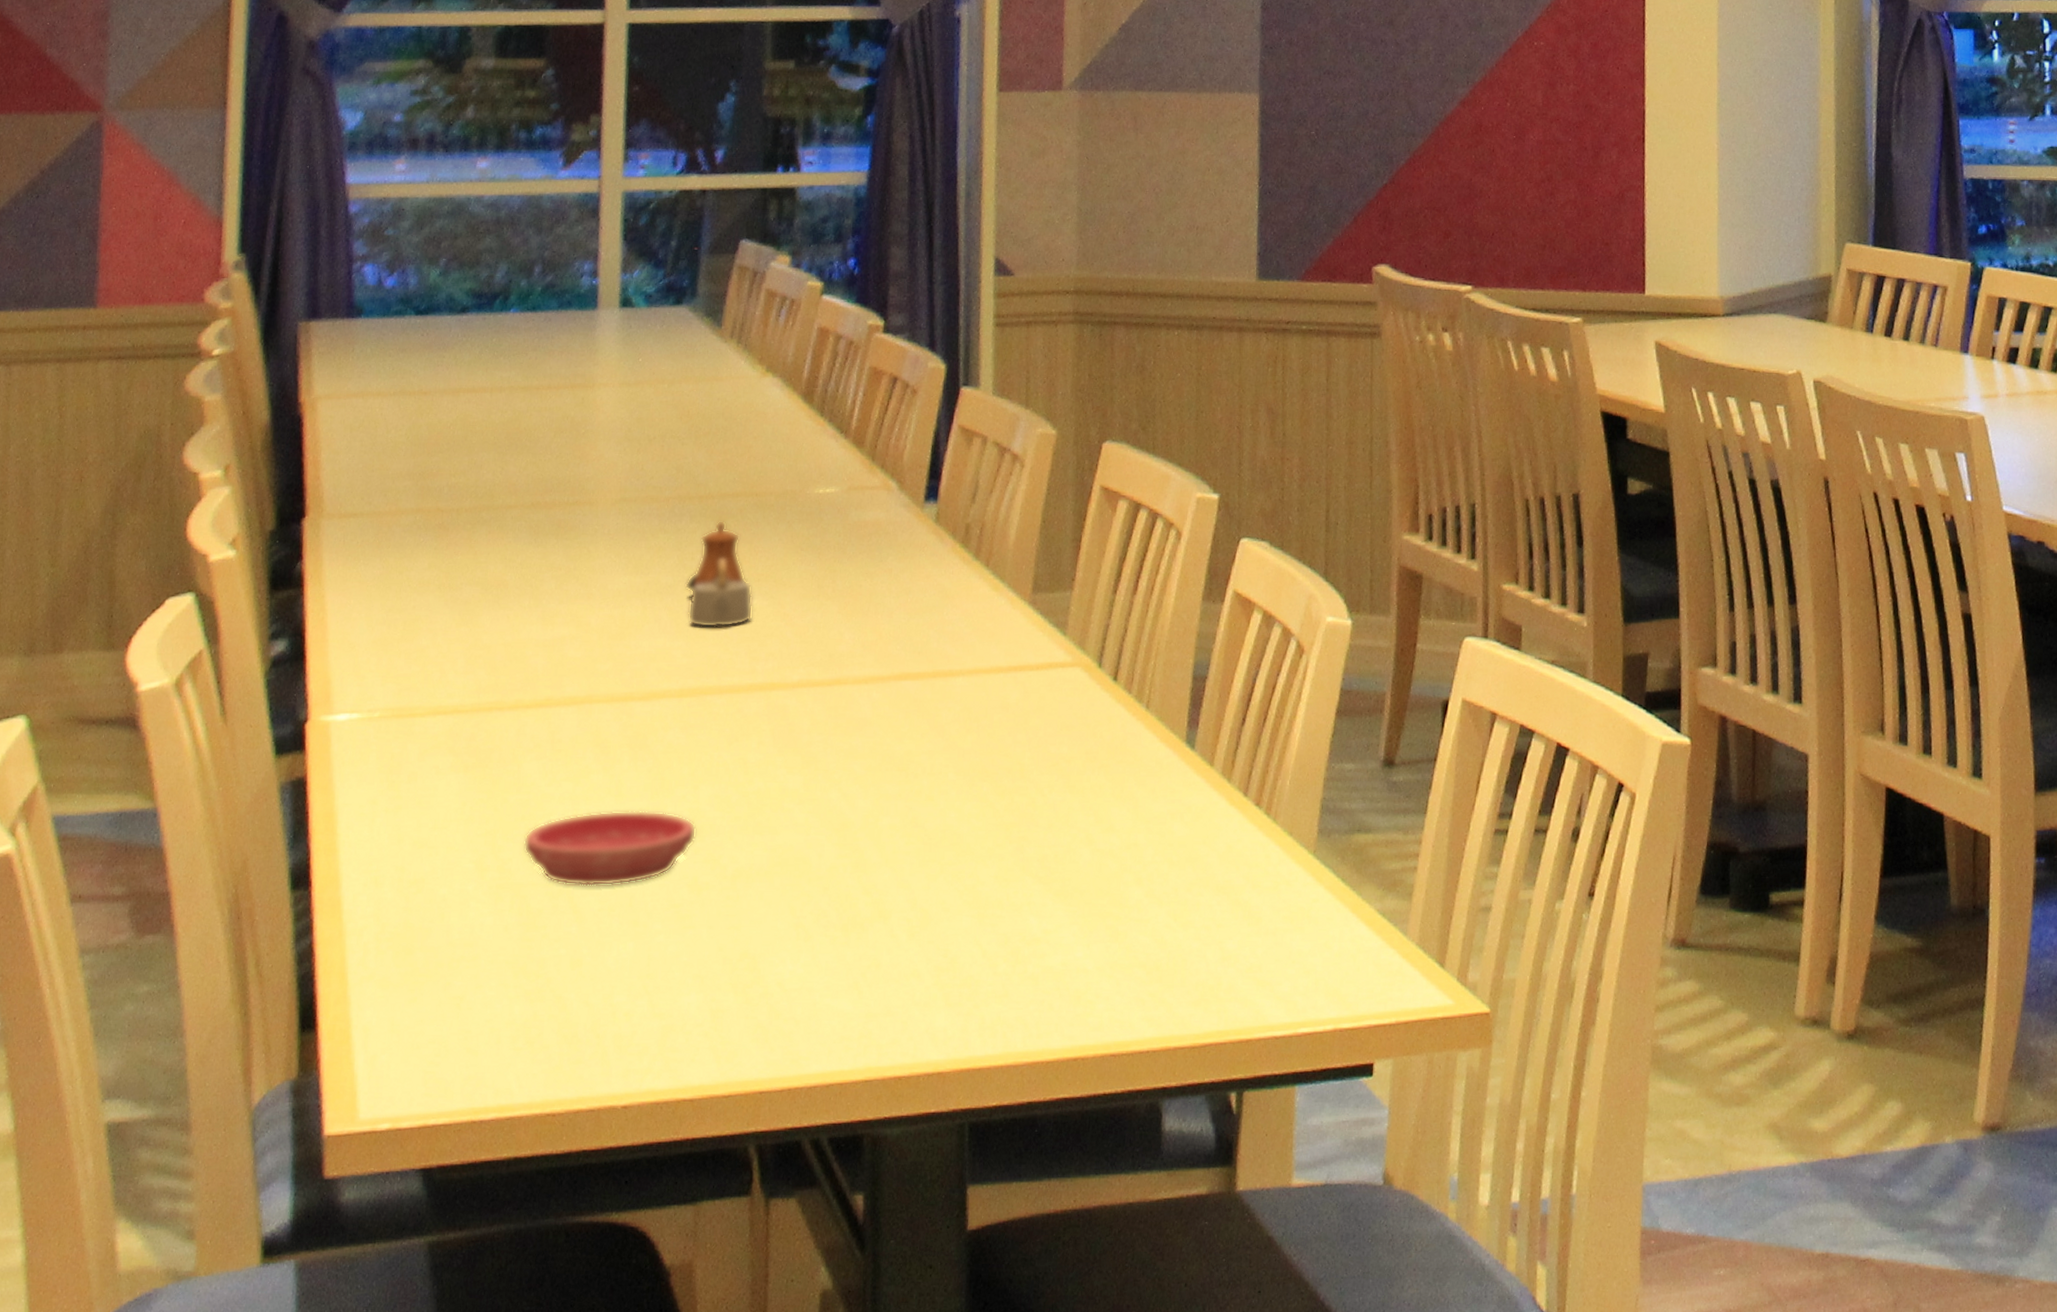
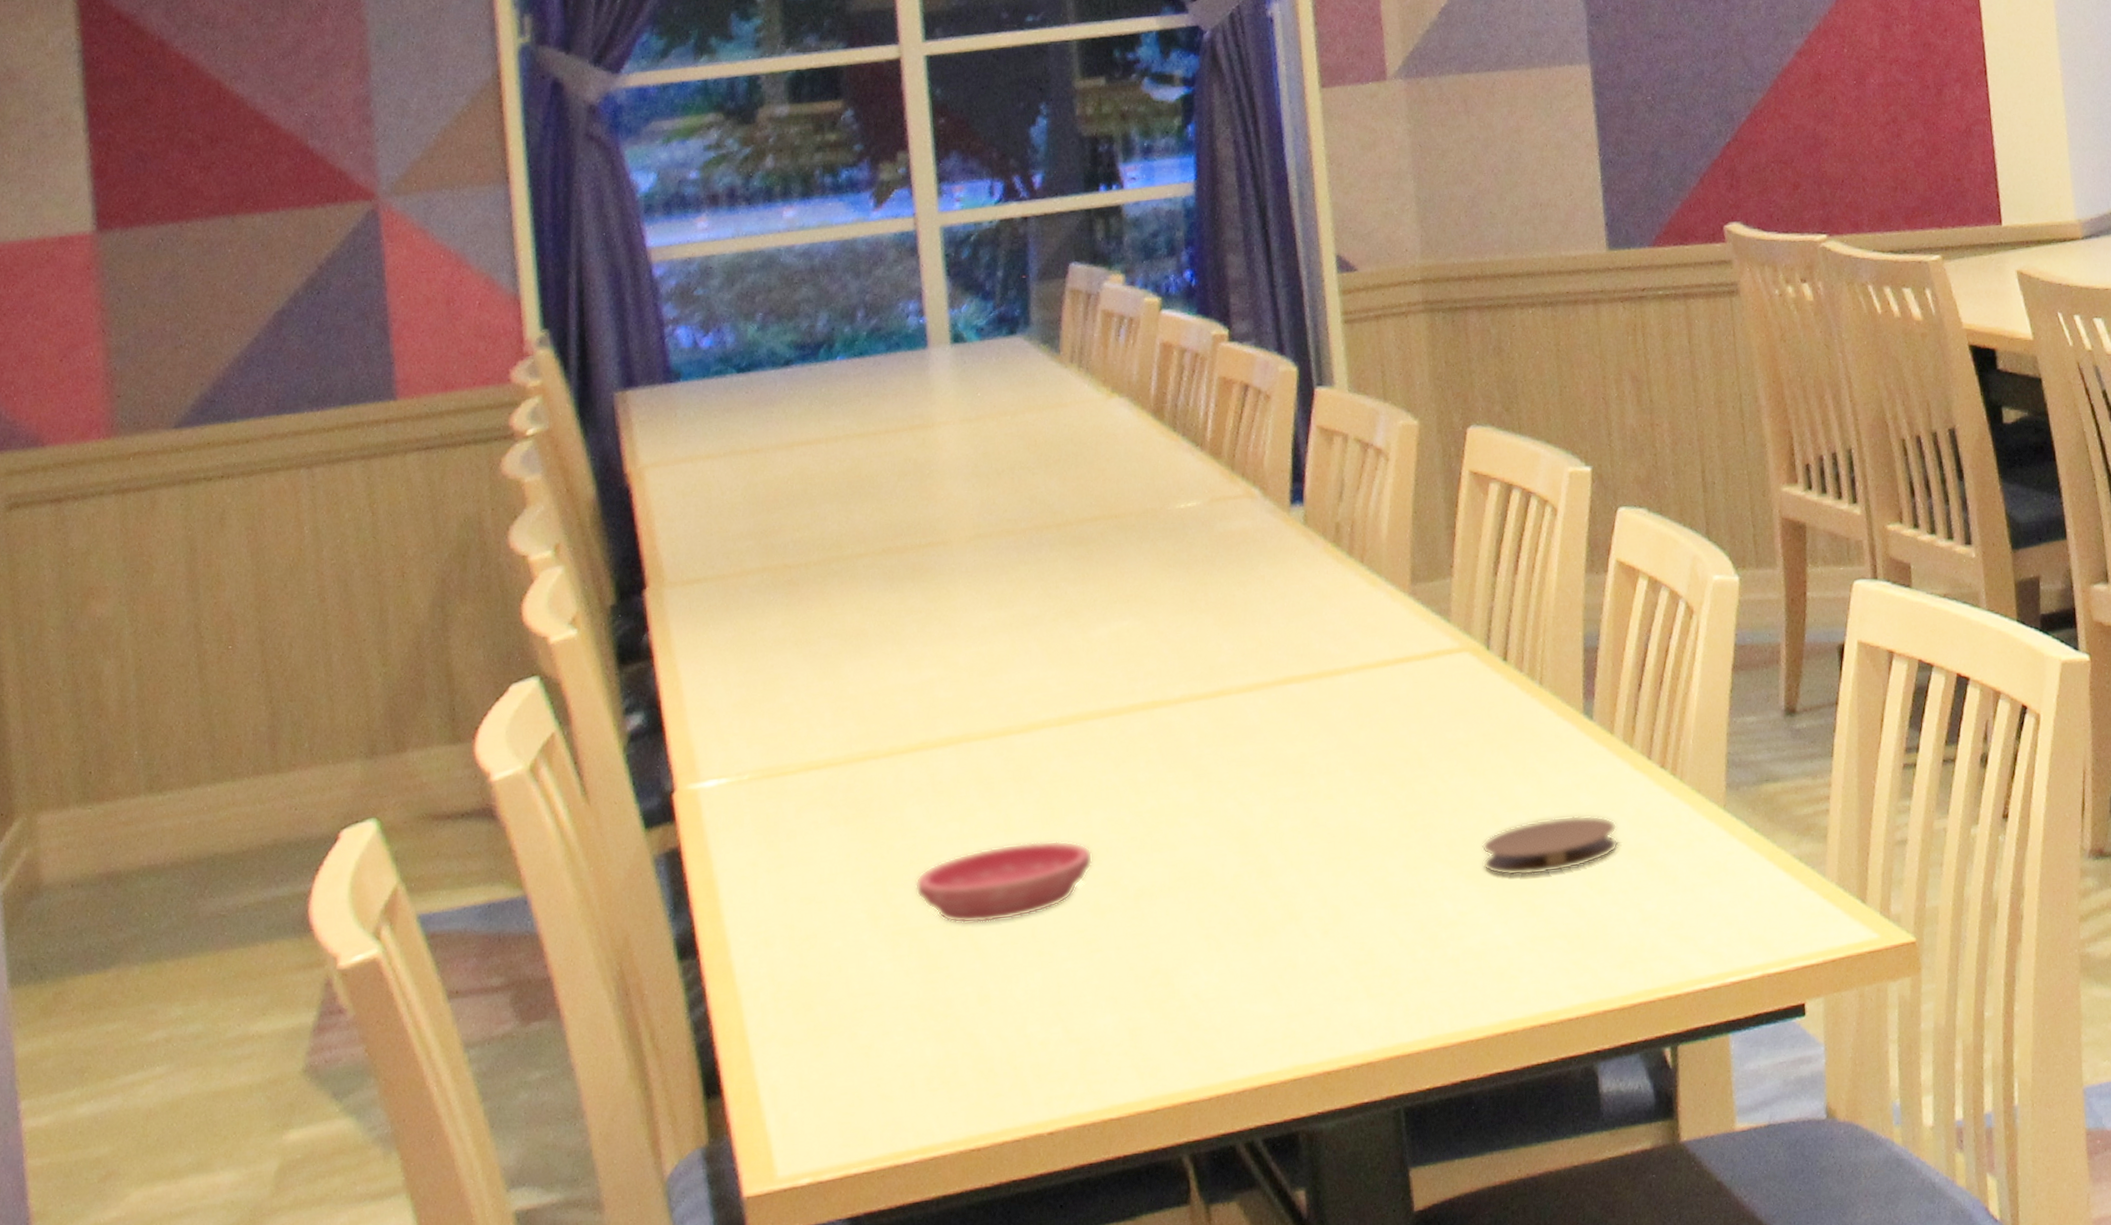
teapot: present [685,520,753,628] -> none [1052,545,1126,655]
coaster: none [1071,844,1207,901] -> present [1481,815,1619,876]

